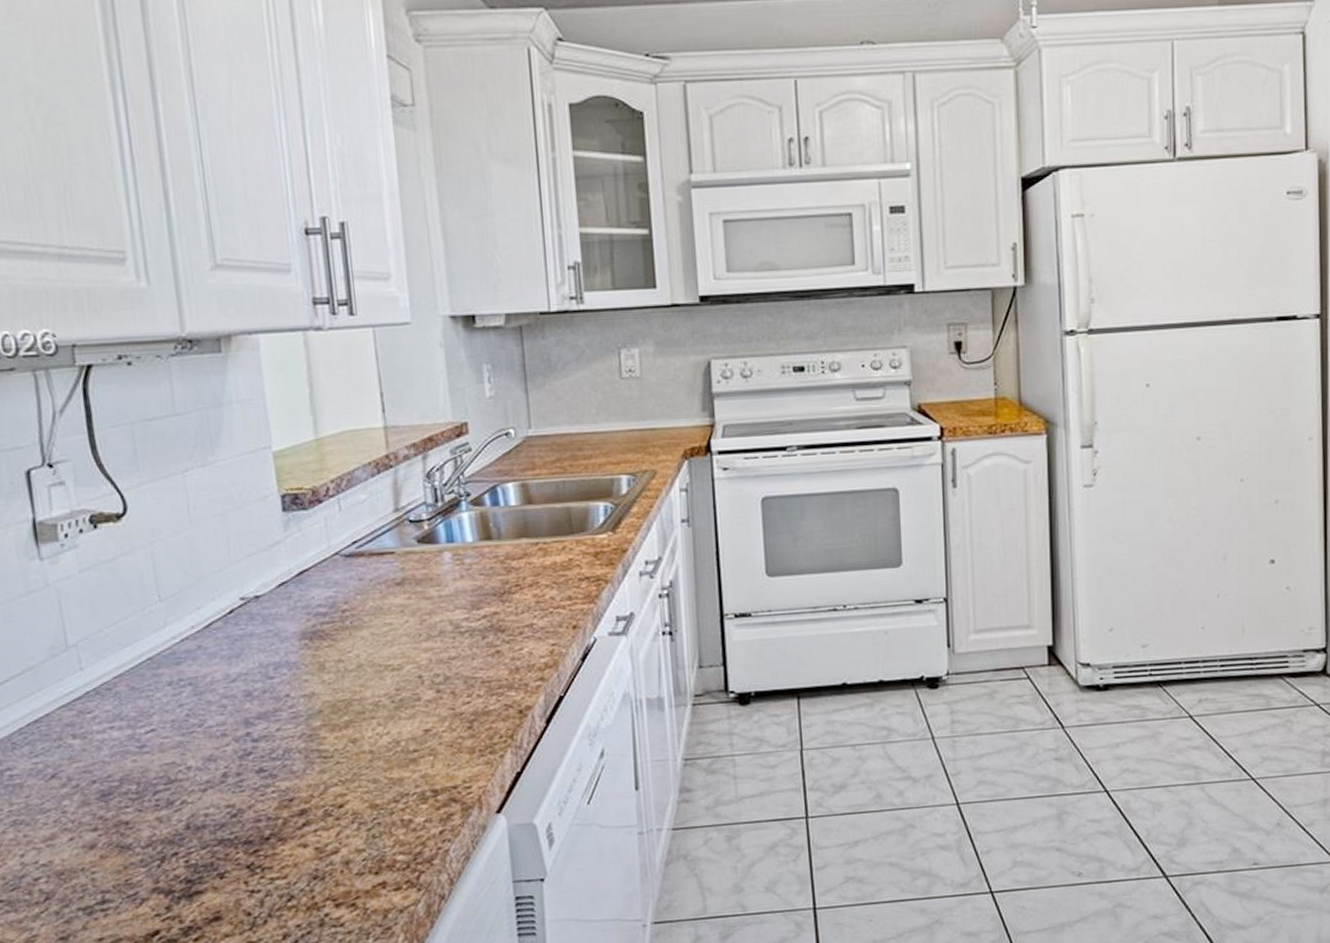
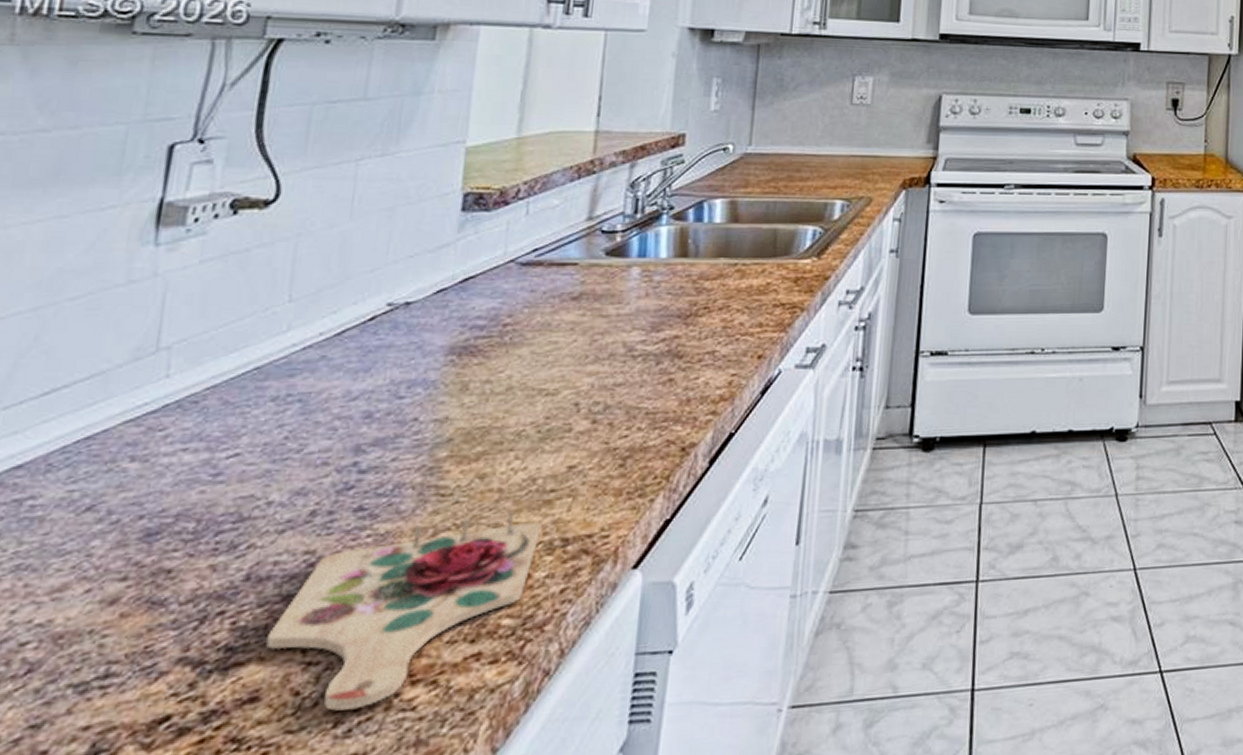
cutting board: none [214,769,413,927] -> present [265,512,542,711]

